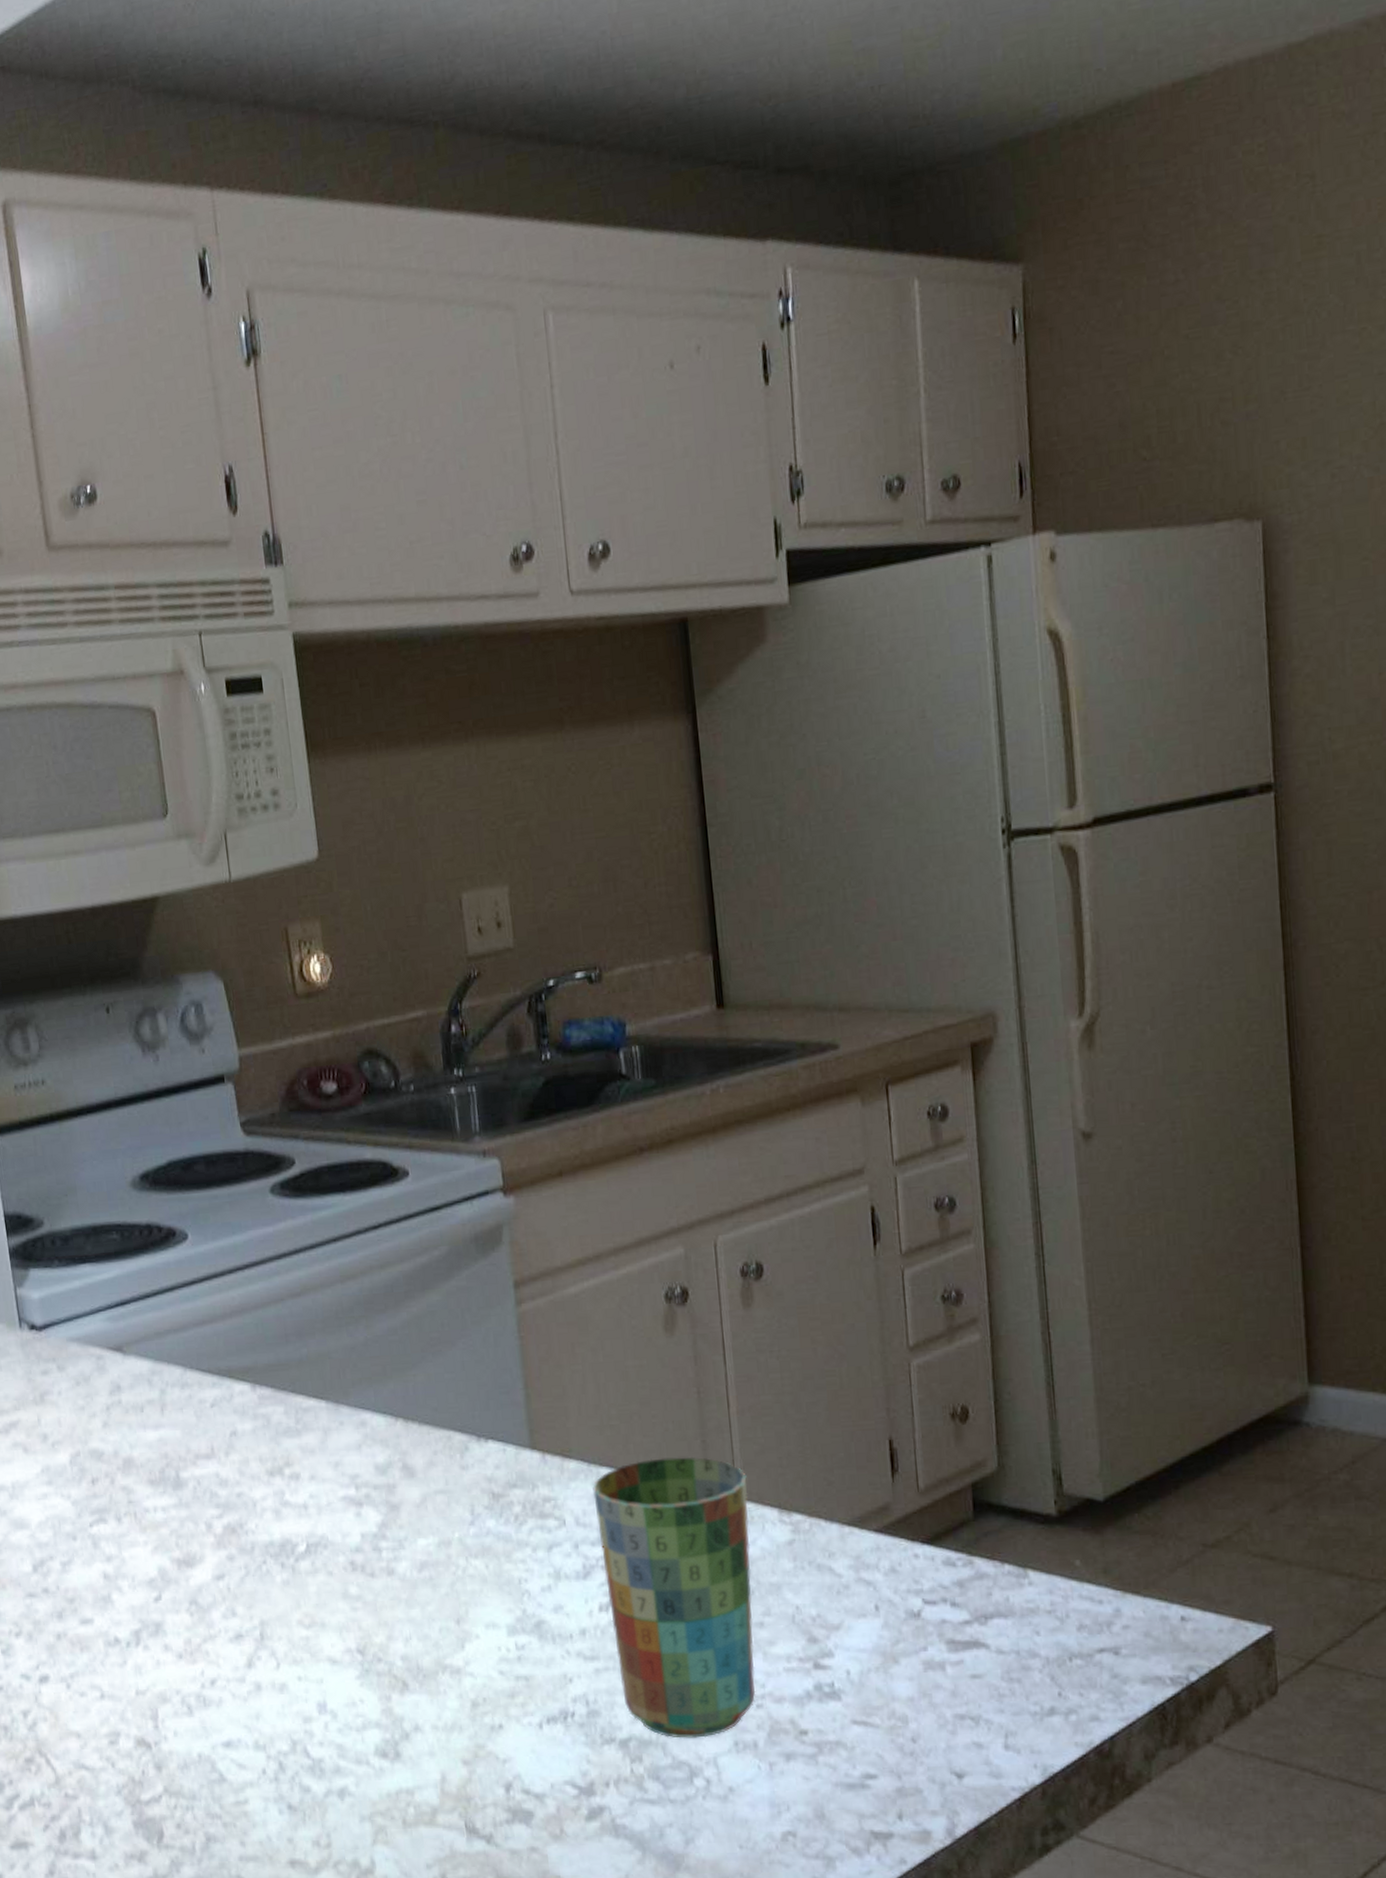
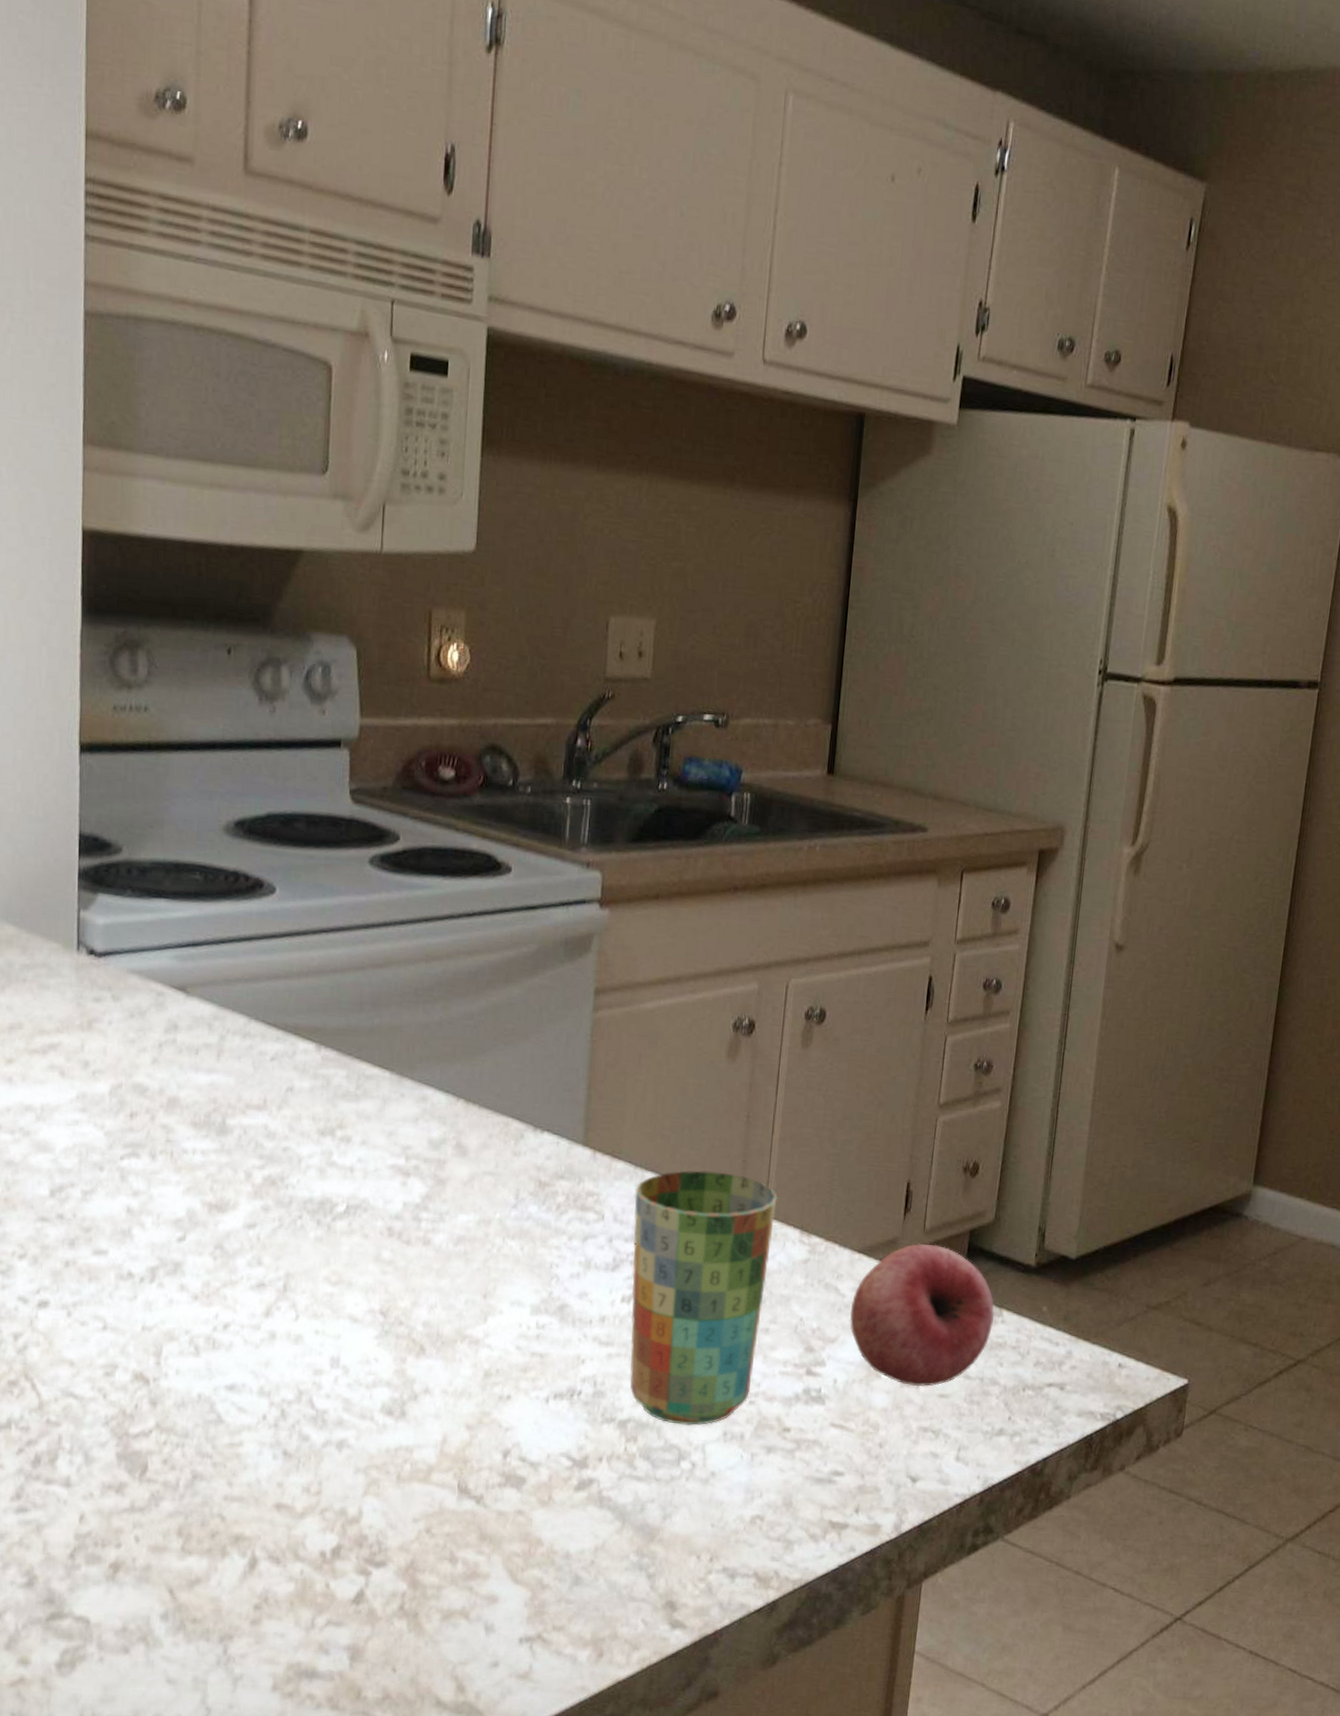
fruit: none [849,1505,1019,1669] -> present [849,1244,995,1387]

